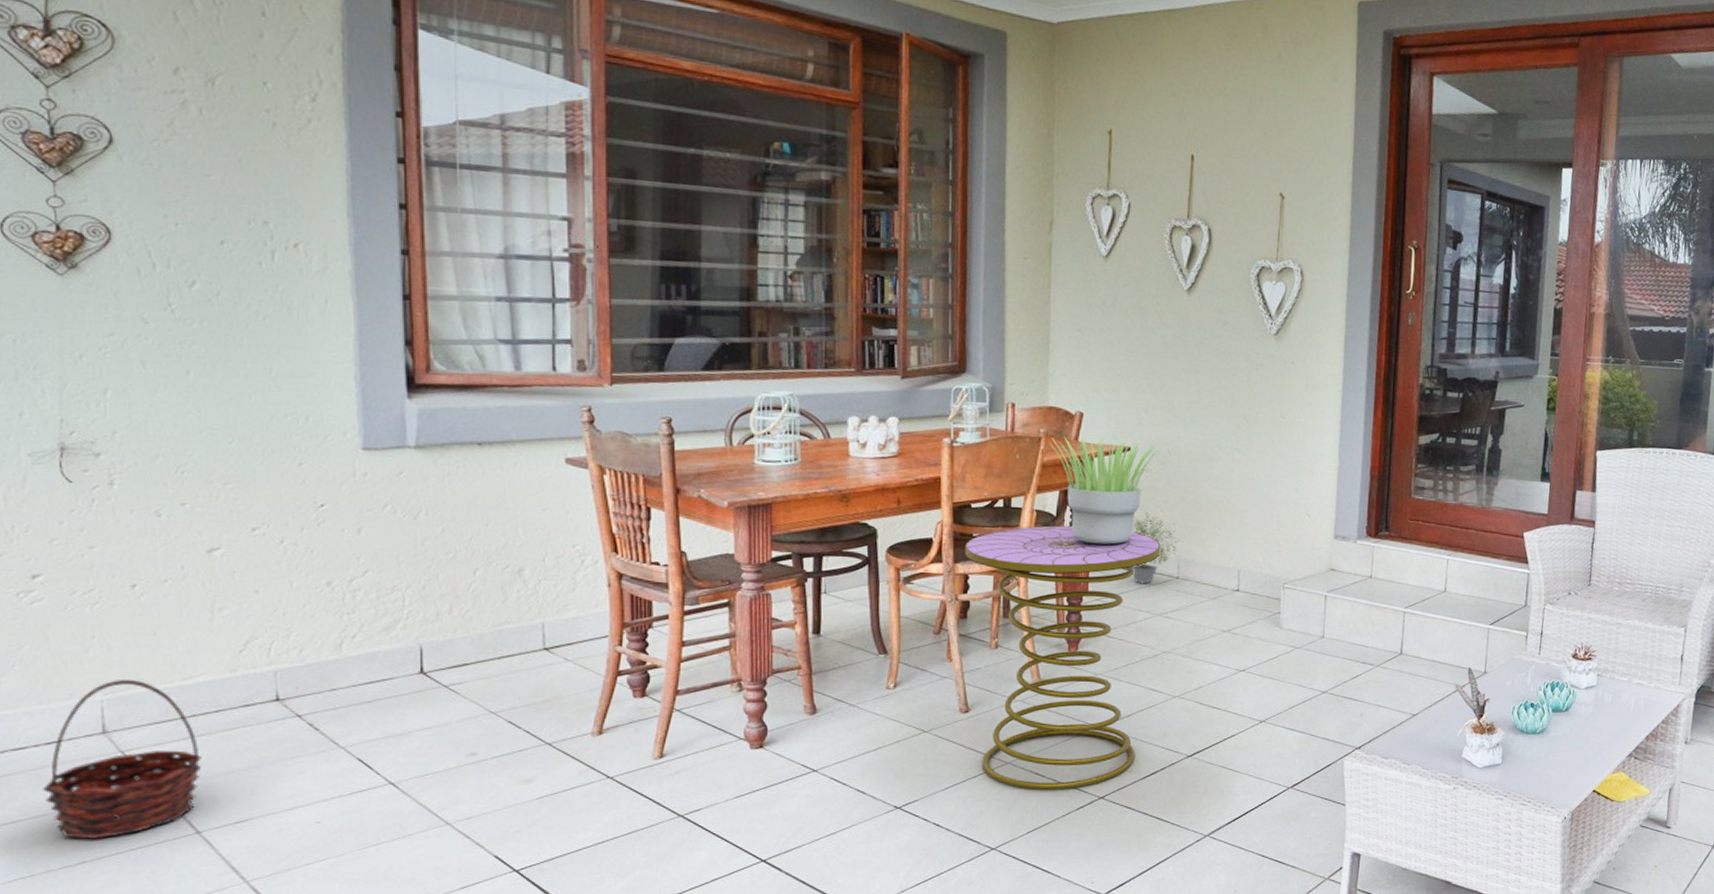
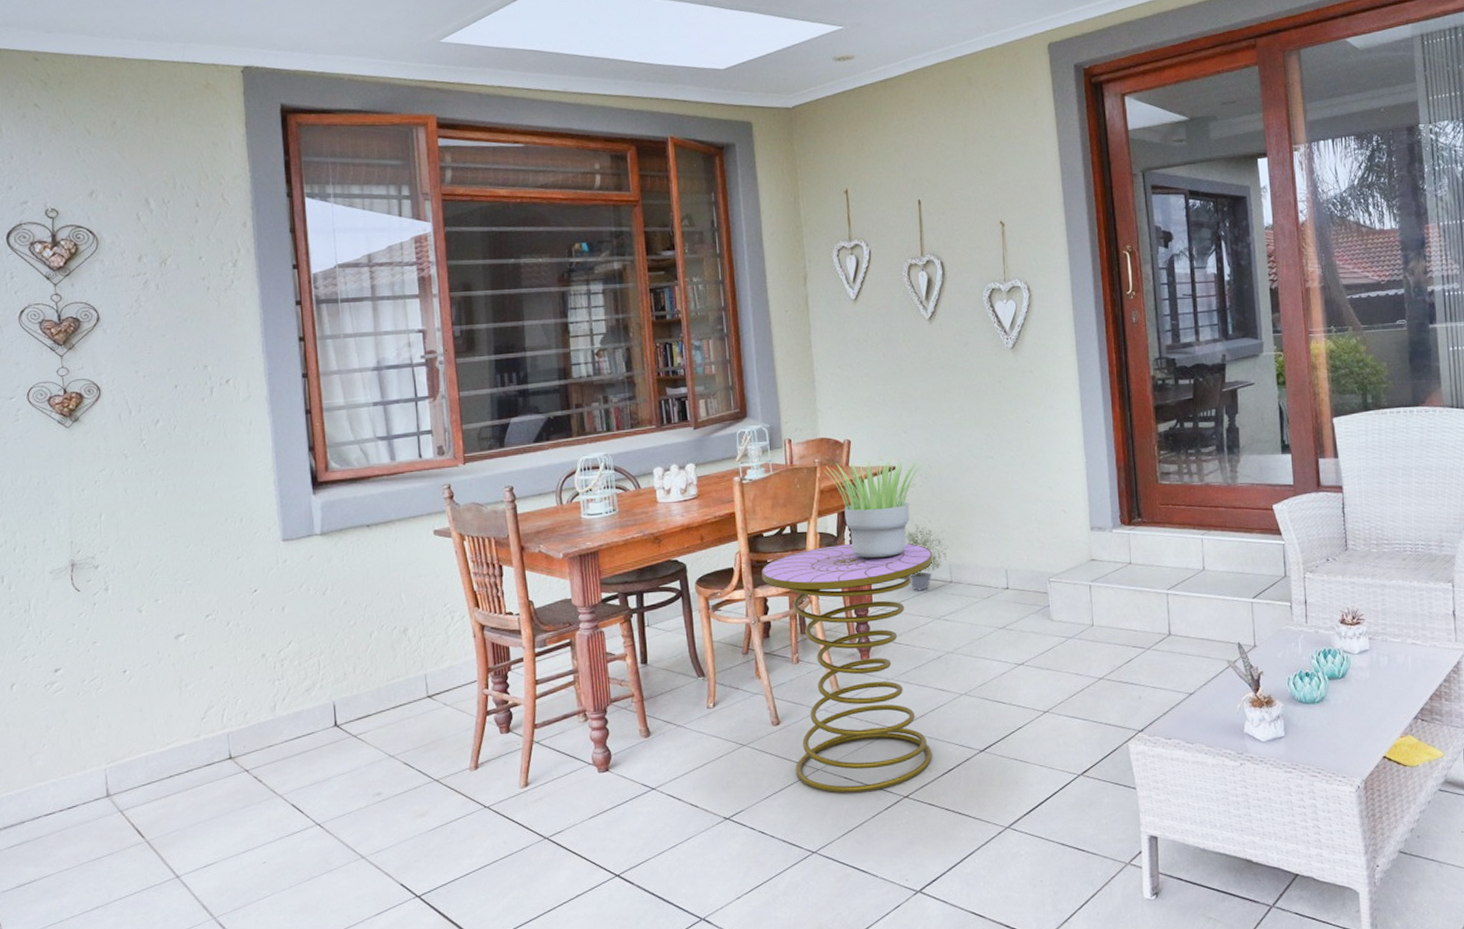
basket: present [42,680,202,840] -> none [66,750,178,888]

